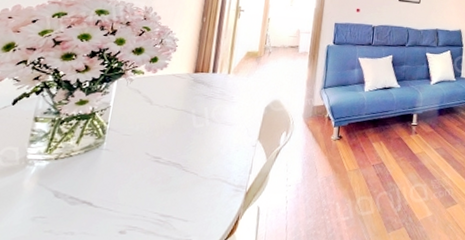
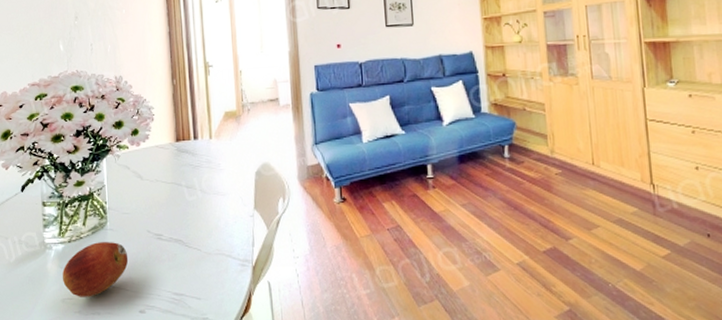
fruit: none [38,161,120,216] -> present [63,242,129,297]

